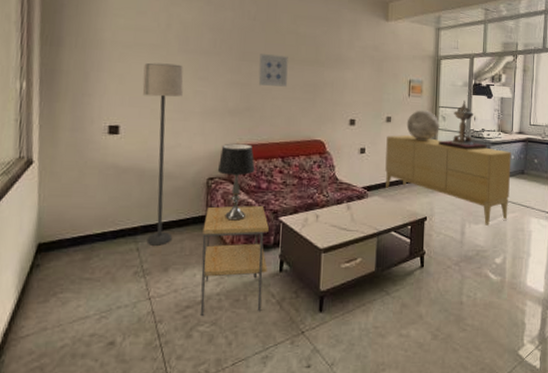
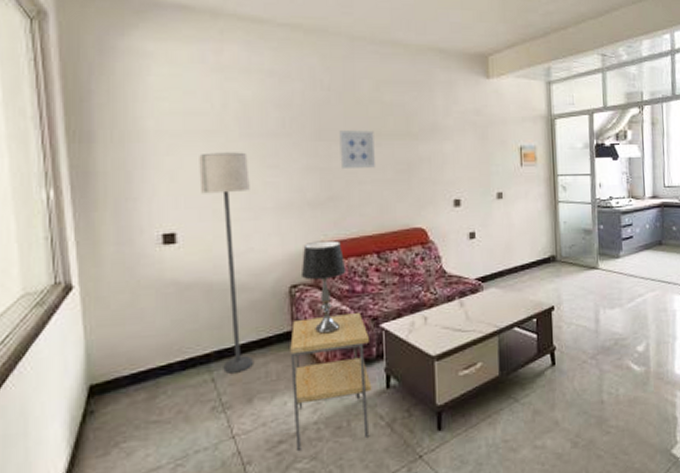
sideboard: present [385,135,511,226] -> none [499,212,647,309]
lamp: present [406,110,440,141] -> none [521,181,560,218]
decorative urn: present [439,99,487,150] -> none [561,164,617,223]

